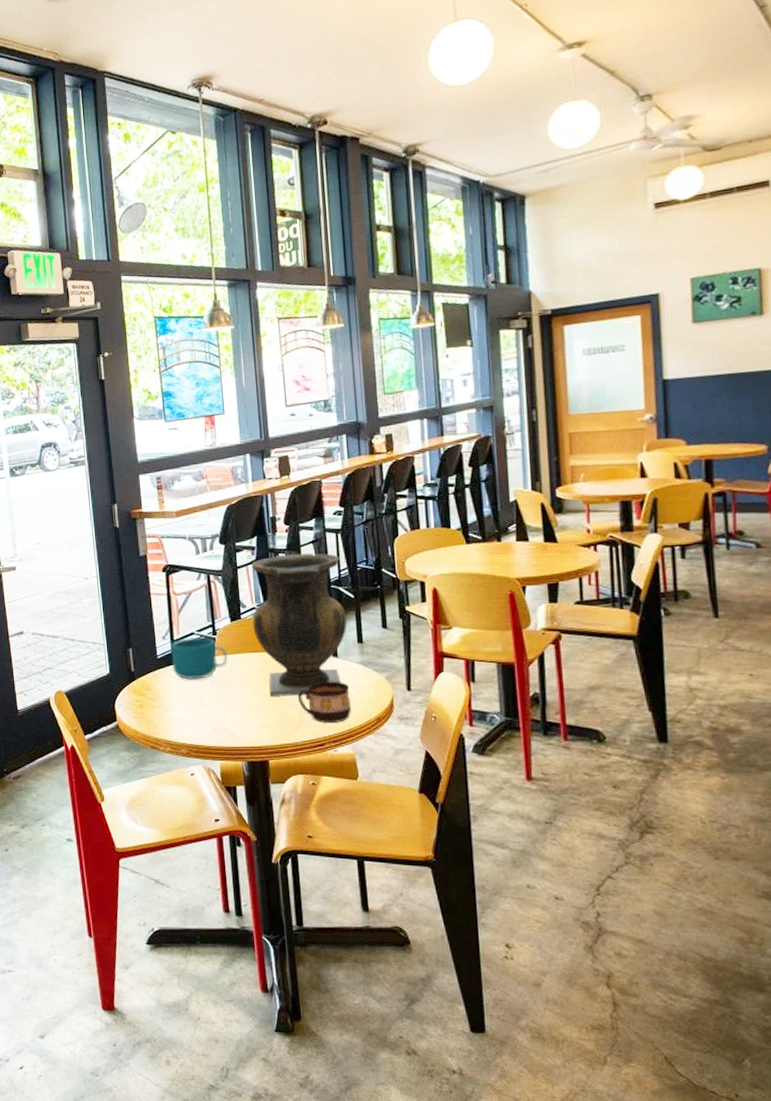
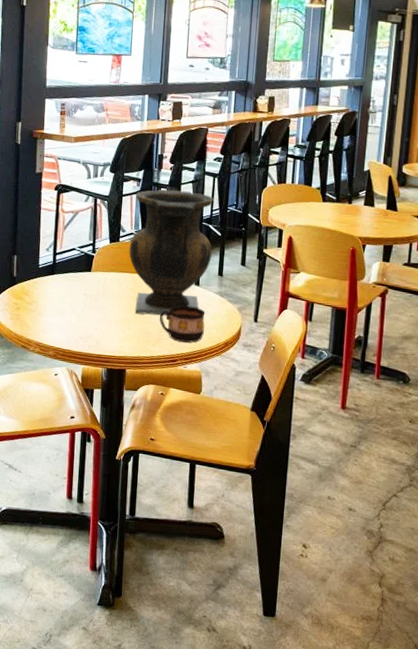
cup: present [170,636,227,680] -> none [51,252,102,291]

